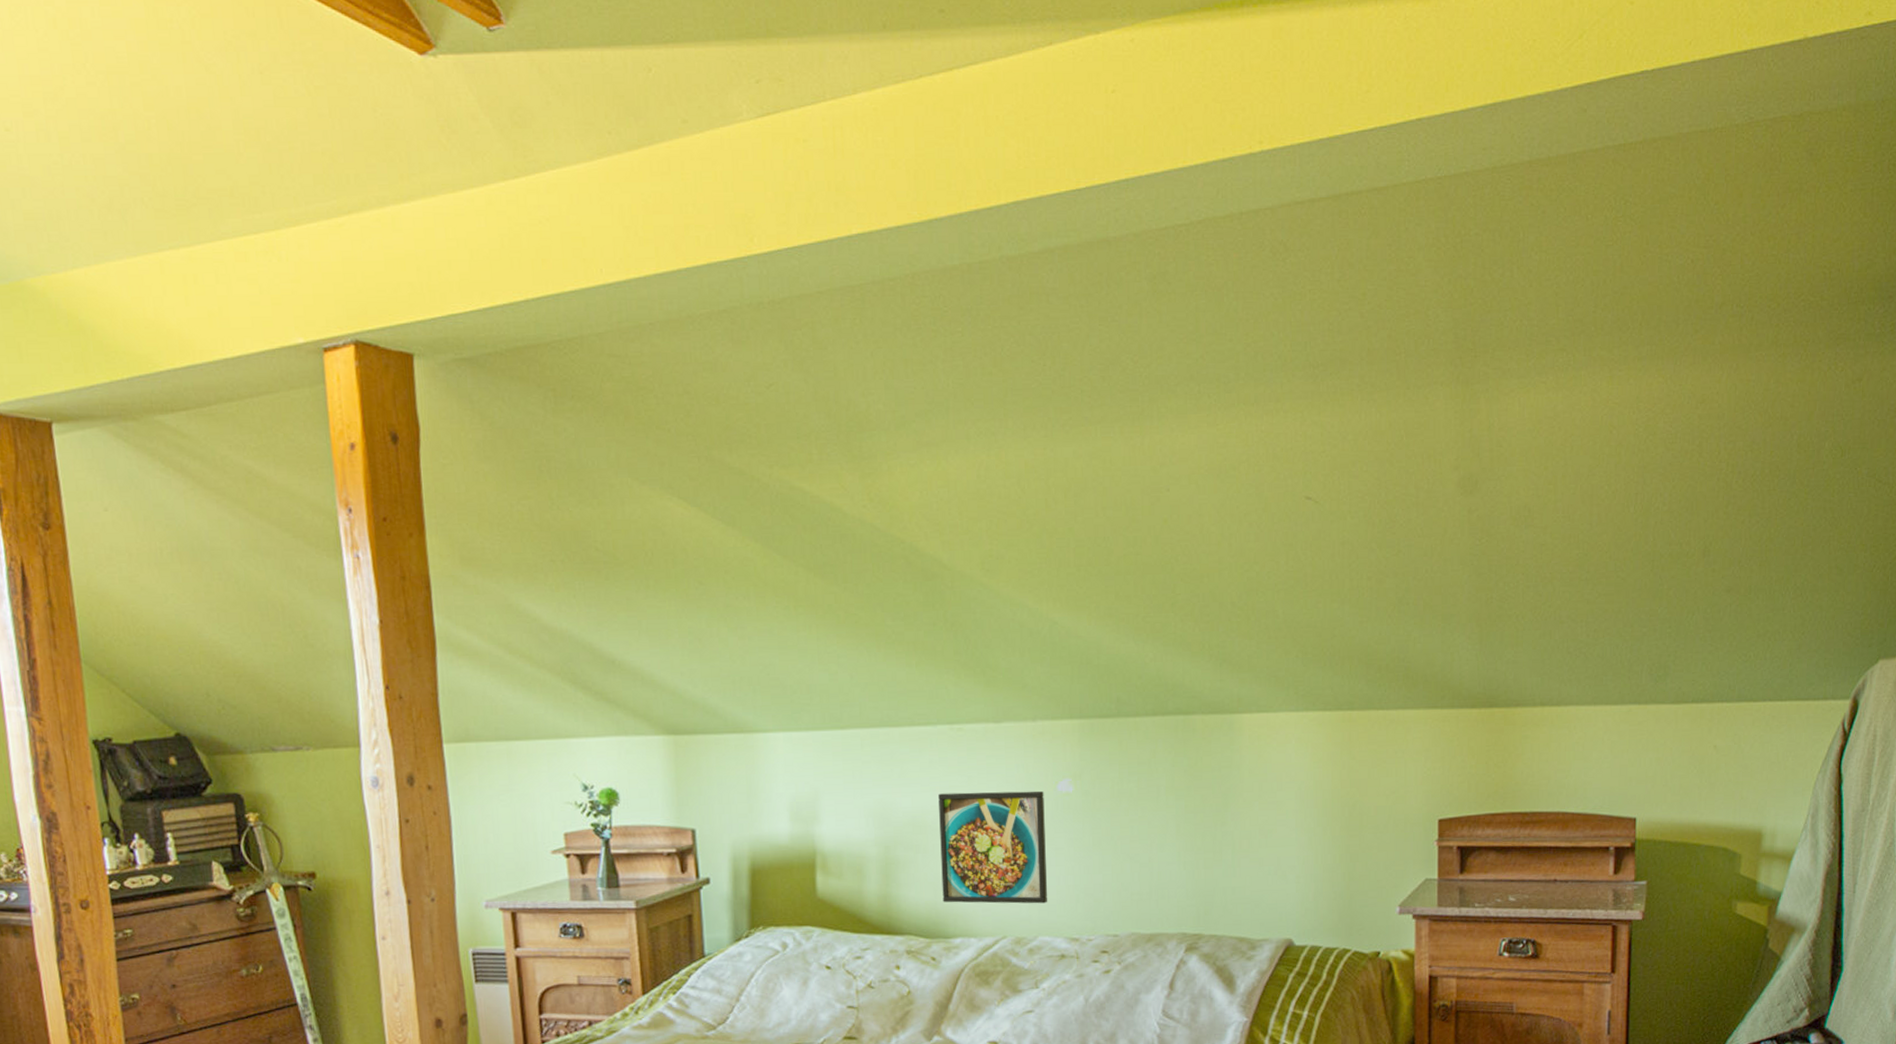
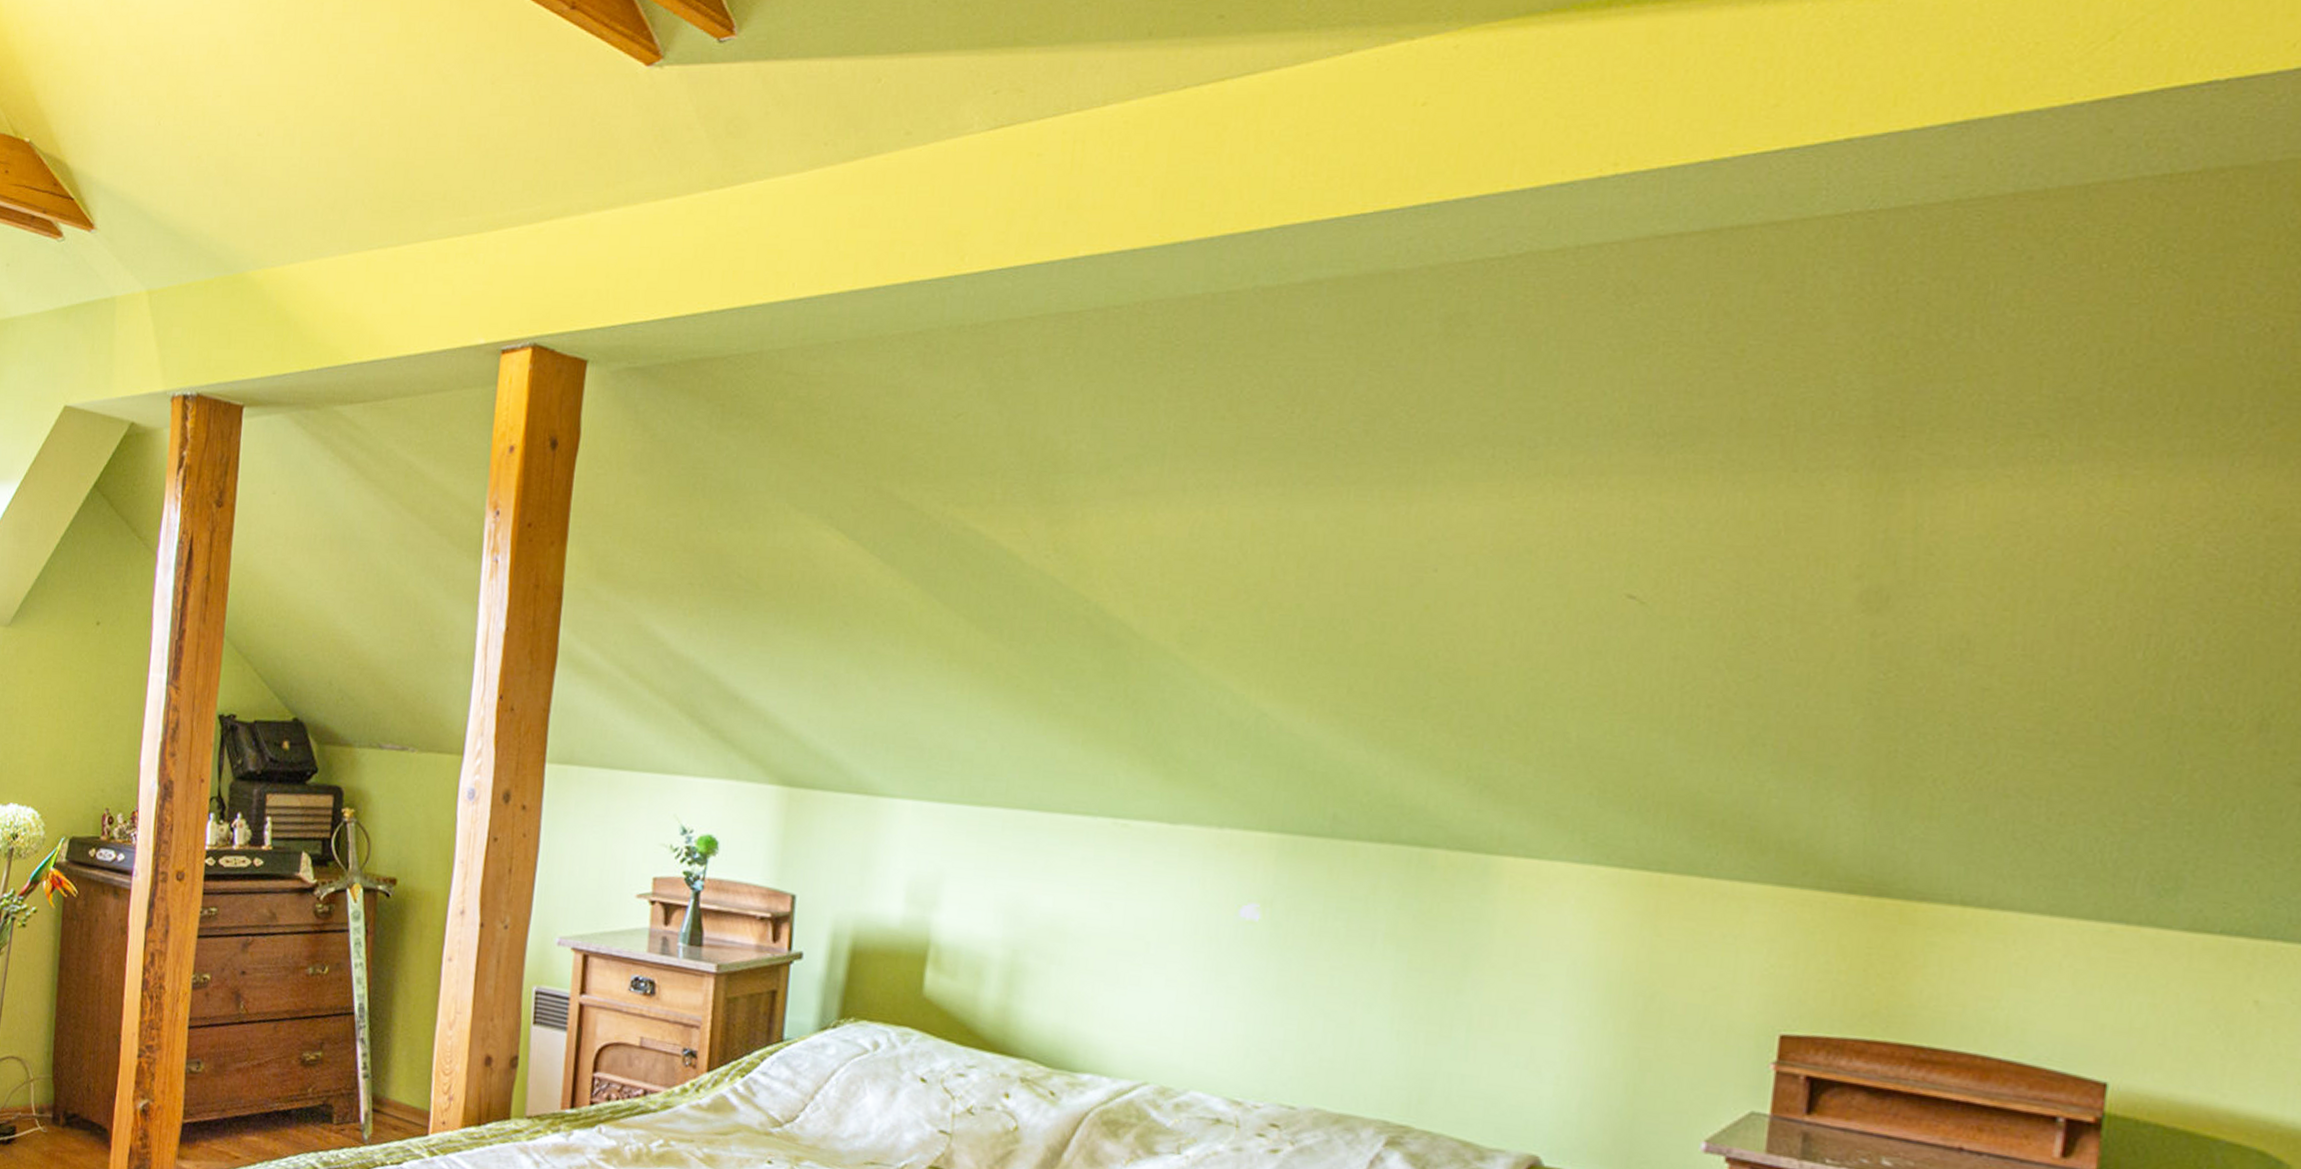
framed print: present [938,790,1048,904] -> none [1074,897,1221,1052]

